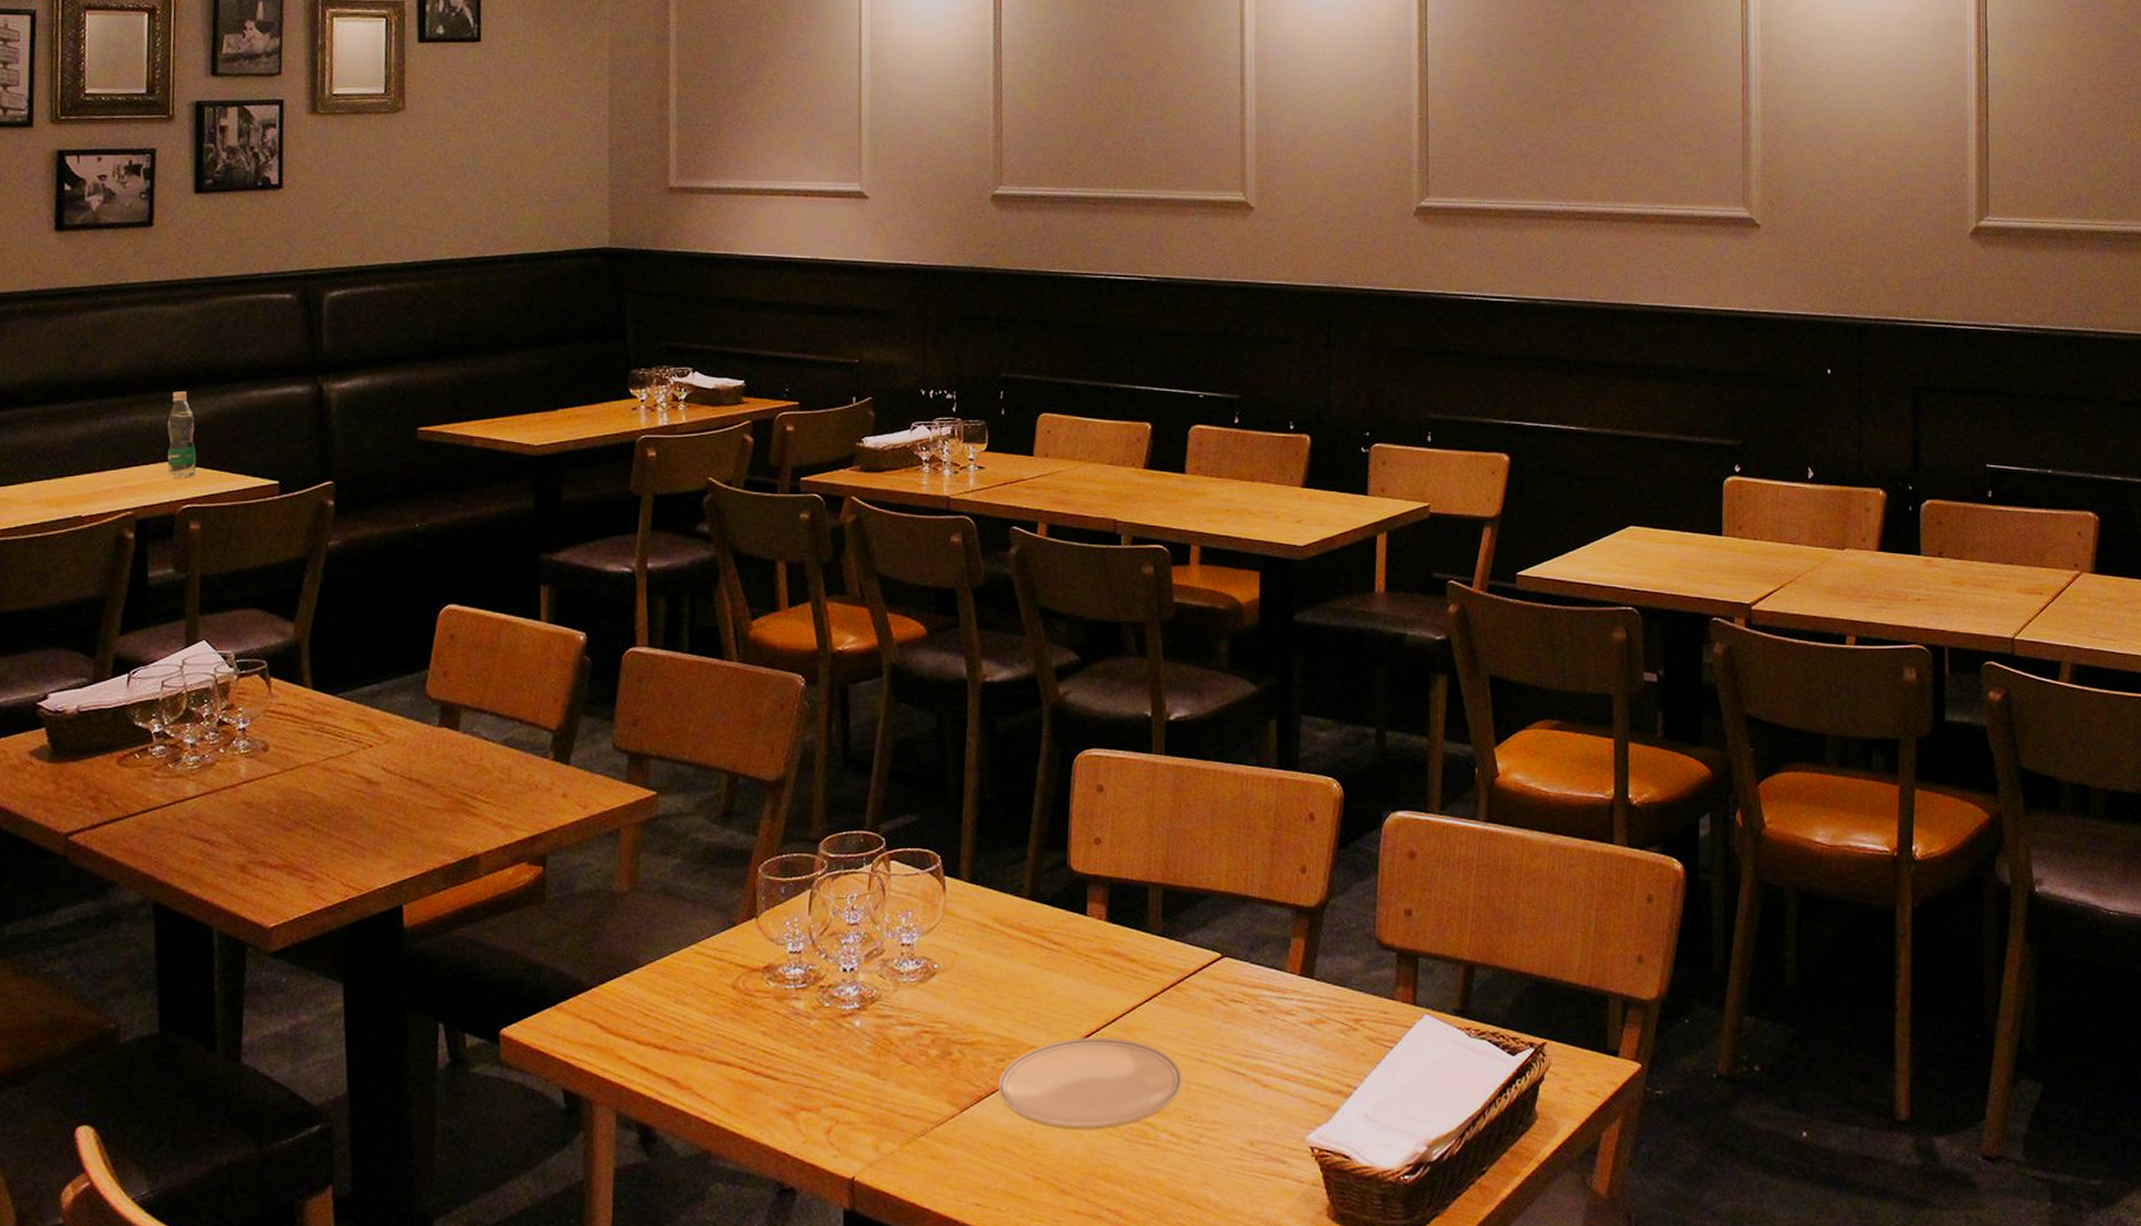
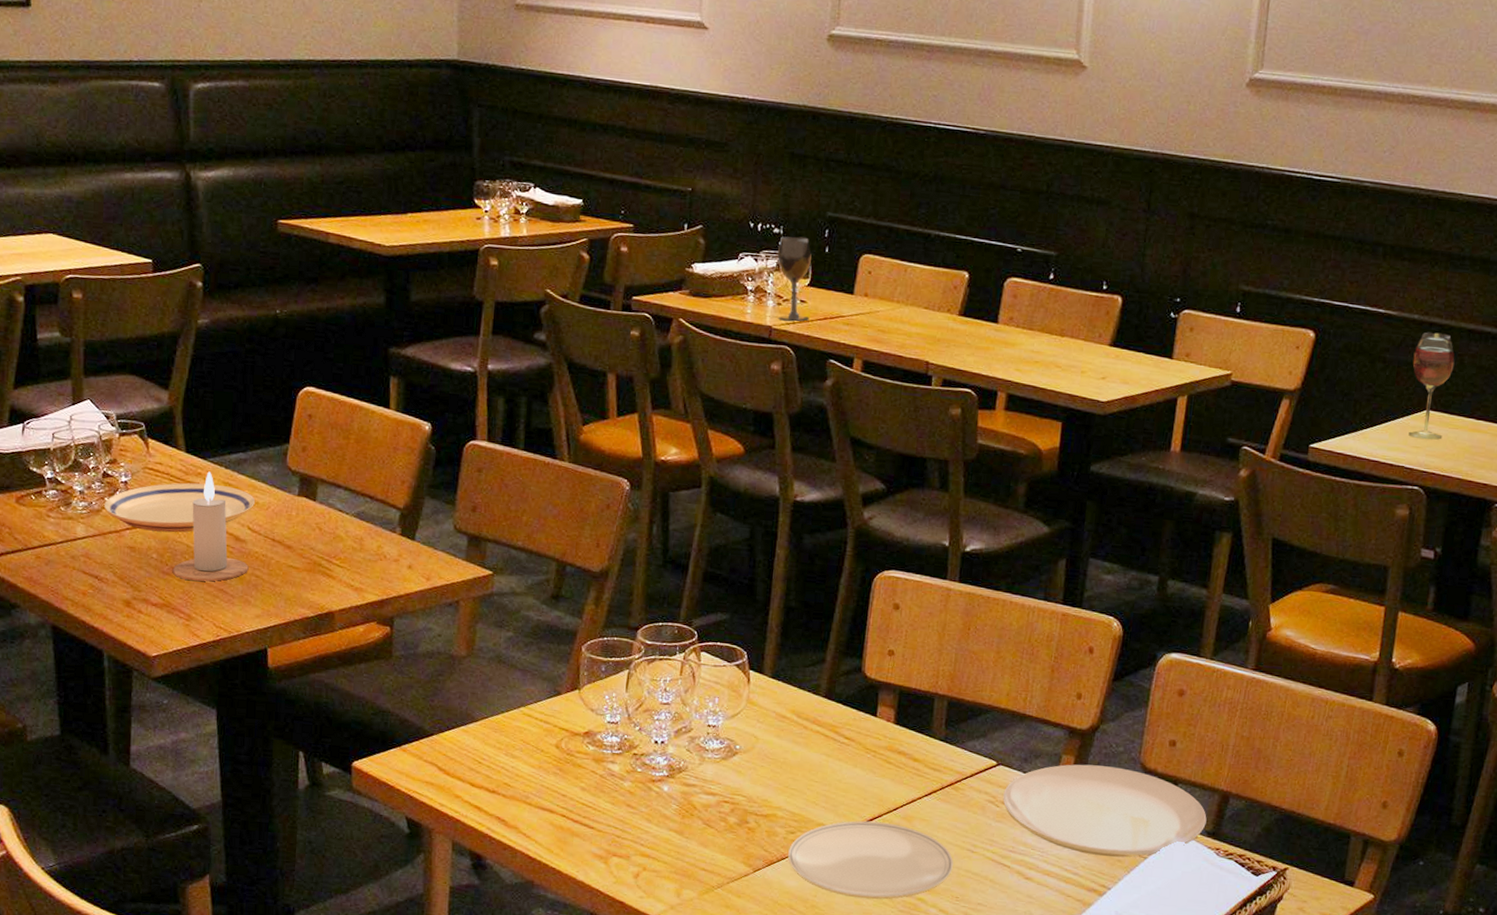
bottle: present [166,391,197,479] -> none [49,168,78,251]
plate: none [219,723,391,782] -> present [104,483,256,533]
candle: none [295,708,382,835] -> present [172,471,249,582]
wine glass: none [952,400,989,489] -> present [777,236,812,321]
plate: none [1231,946,1453,1050] -> present [1003,764,1207,858]
wineglass: none [1610,445,1652,557] -> present [1408,332,1455,441]

